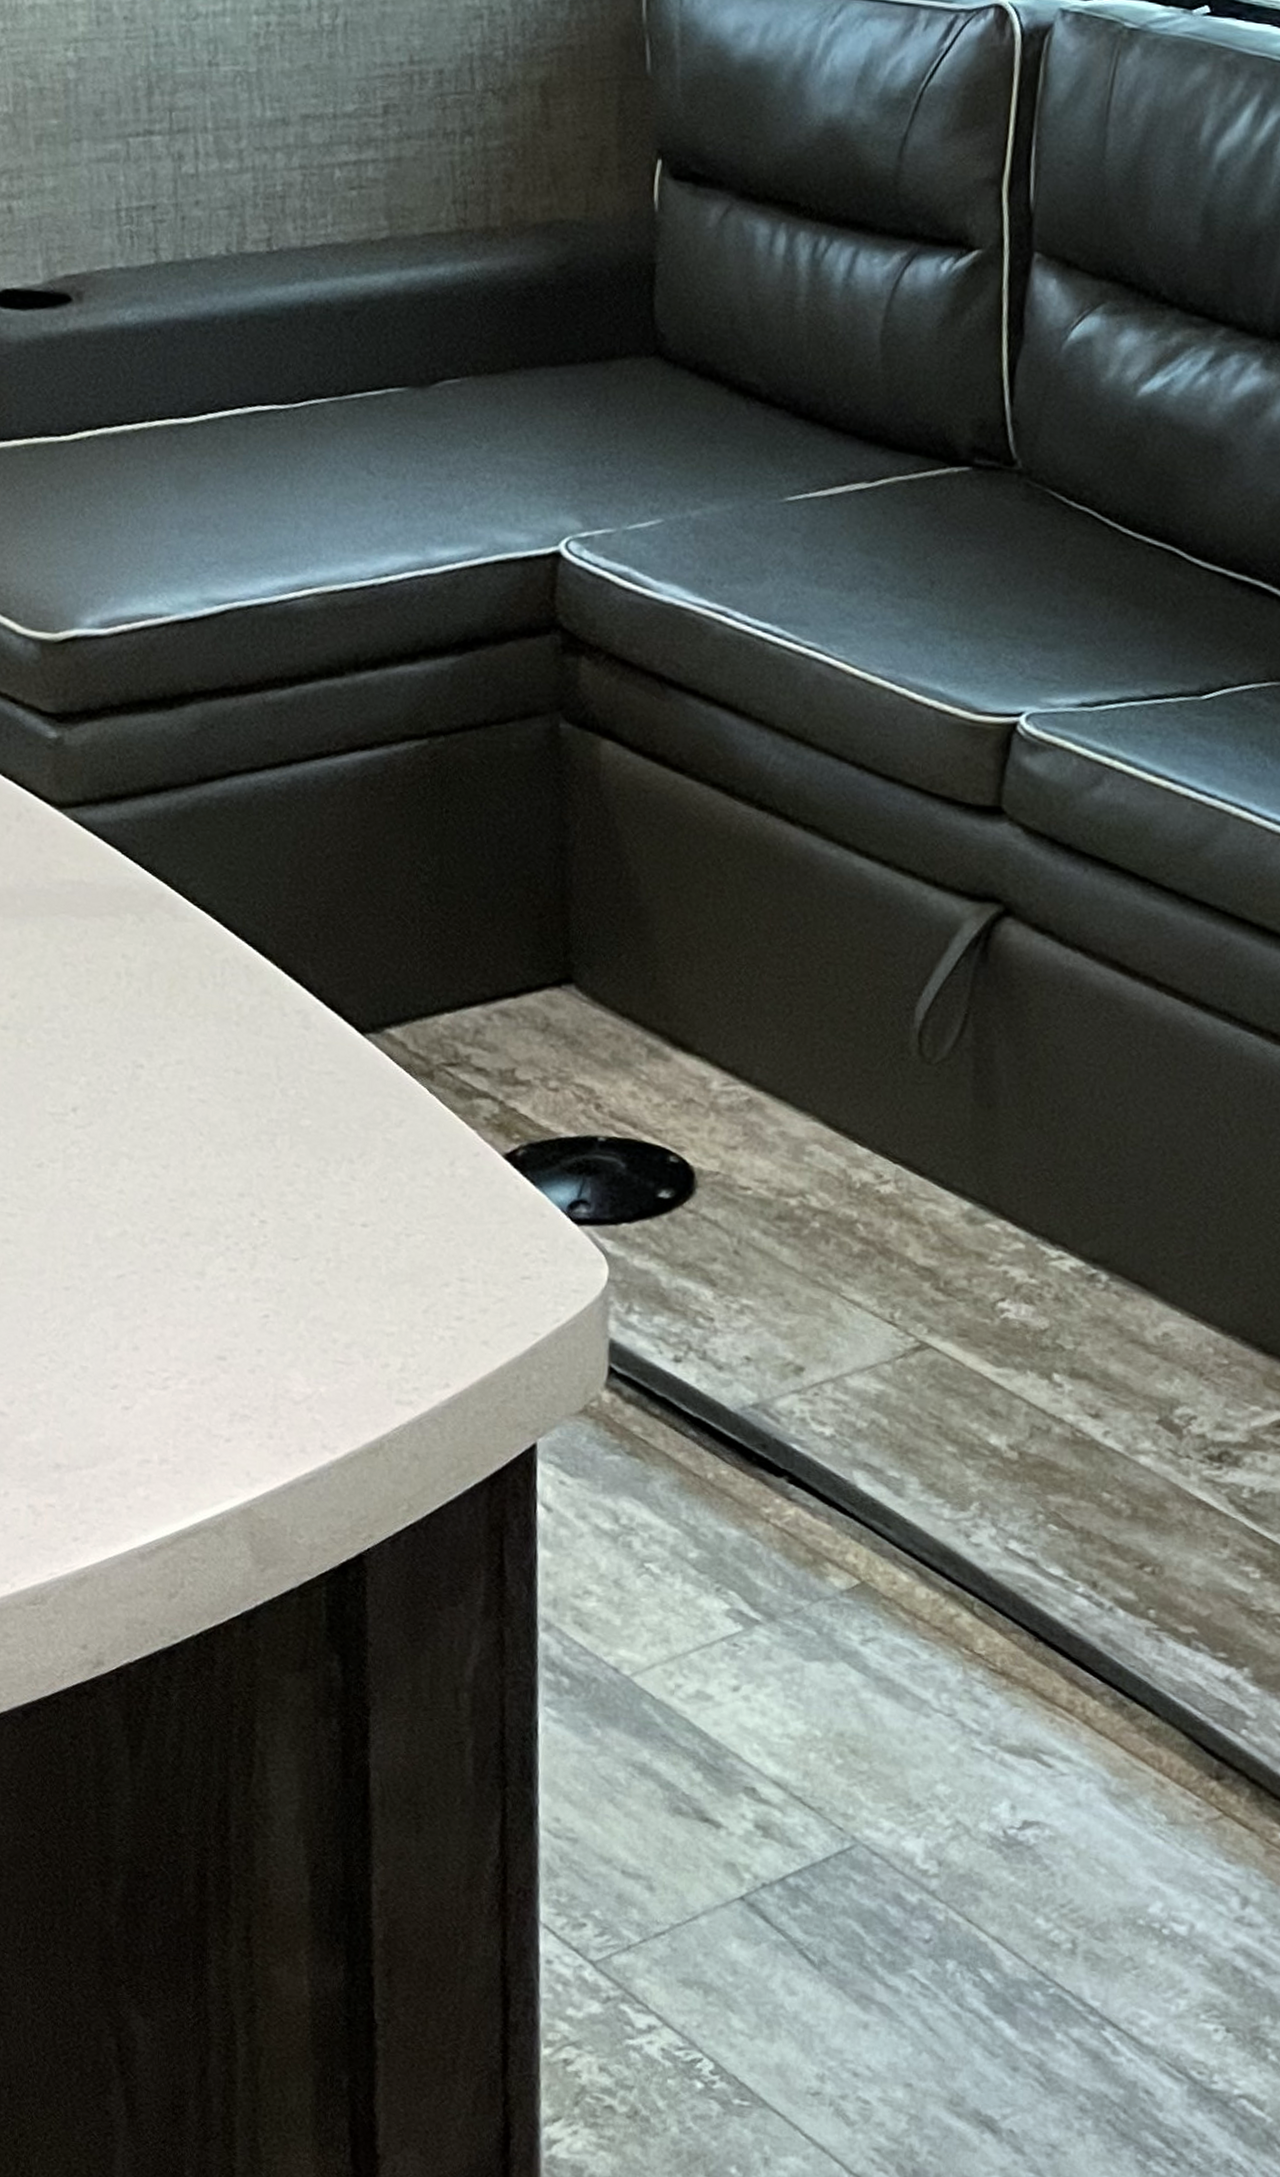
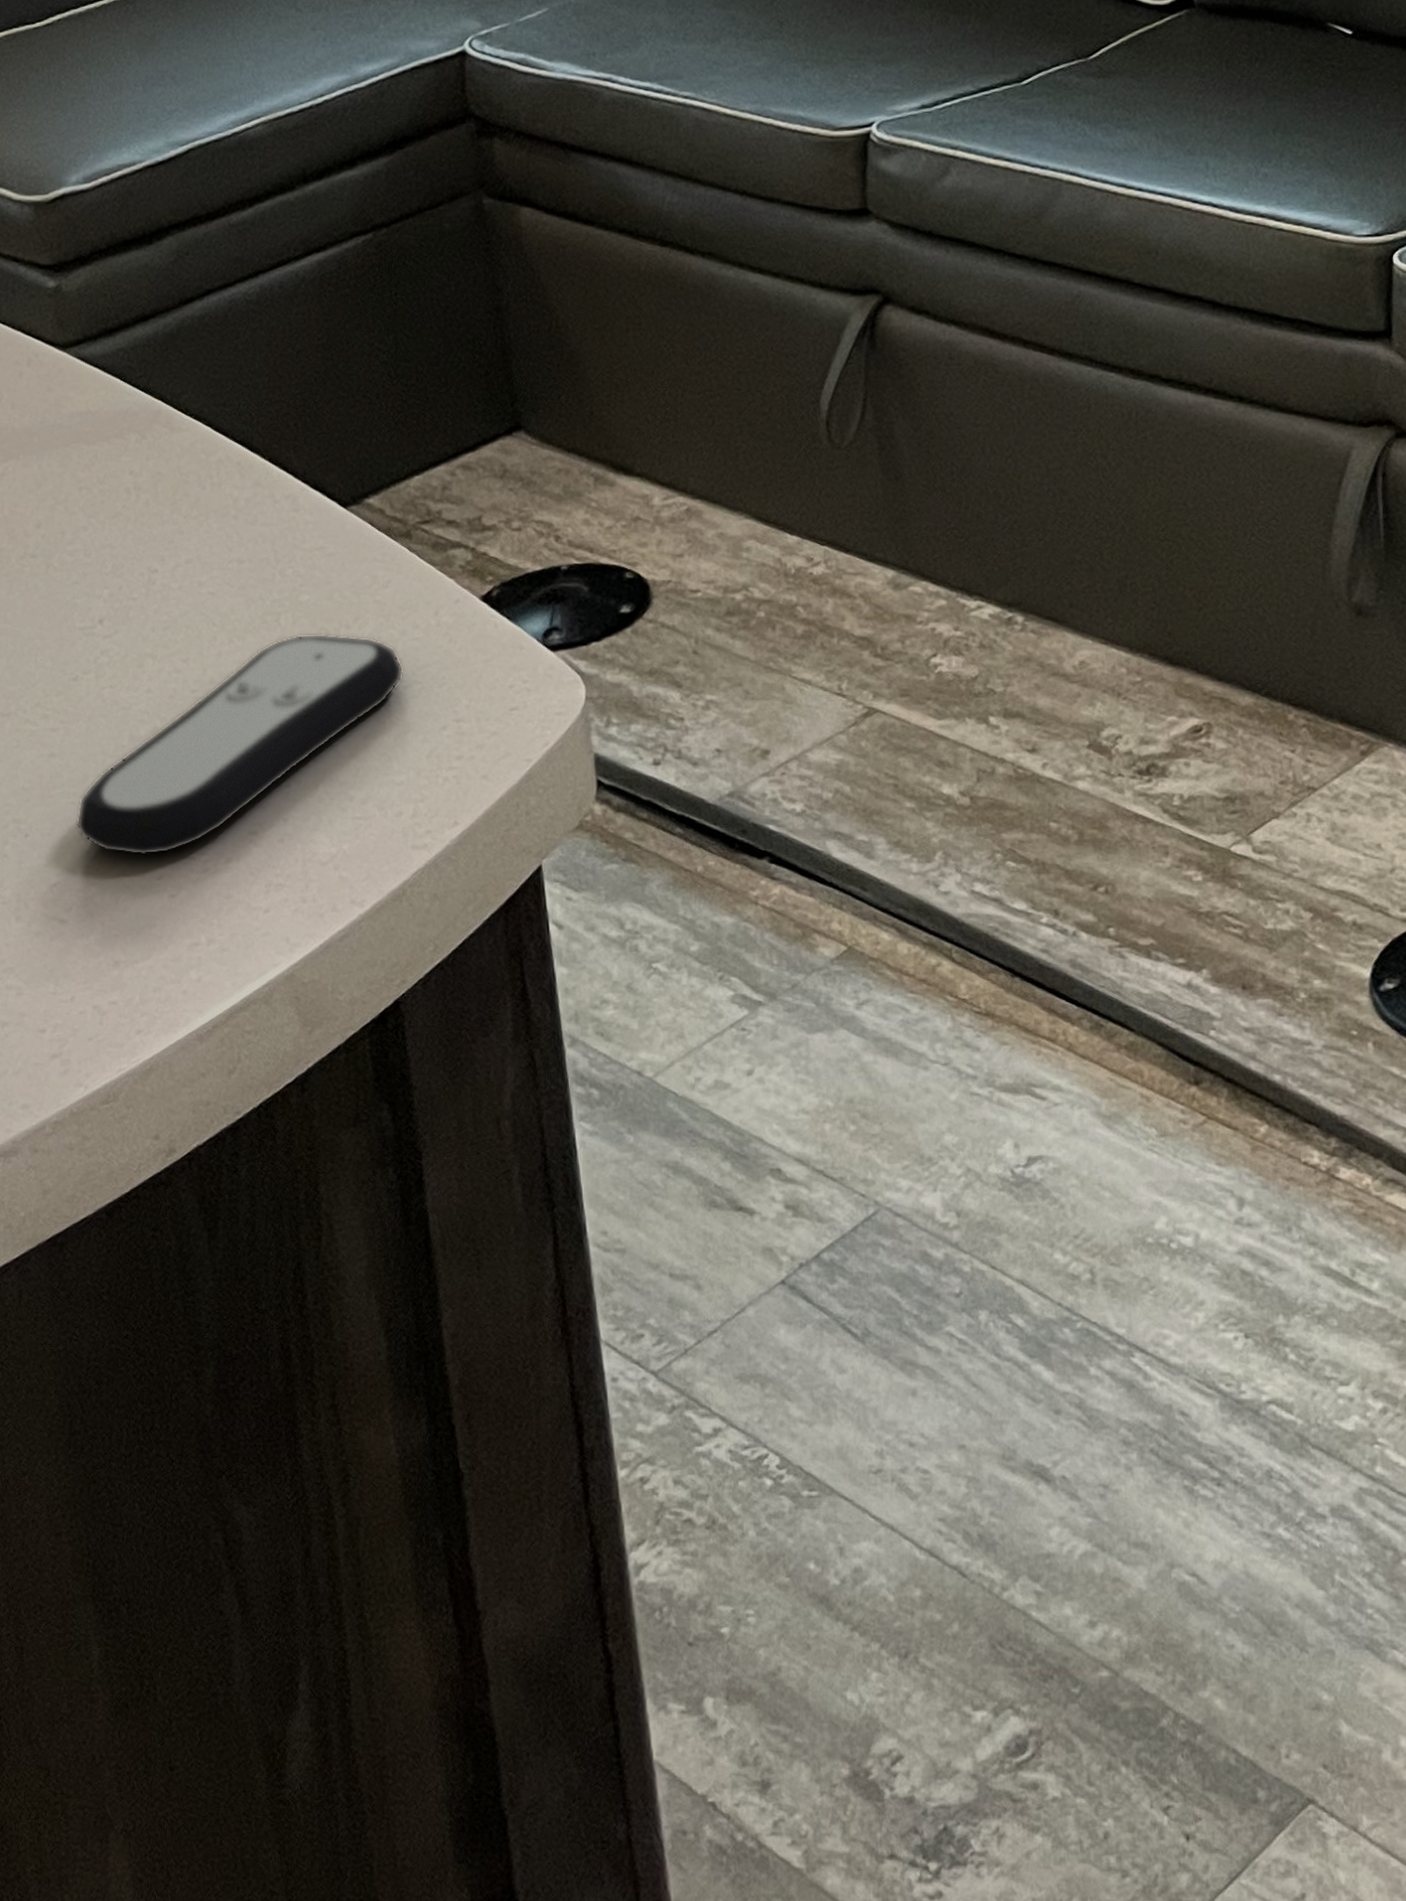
remote control: none [27,1160,409,1364] -> present [76,633,404,857]

